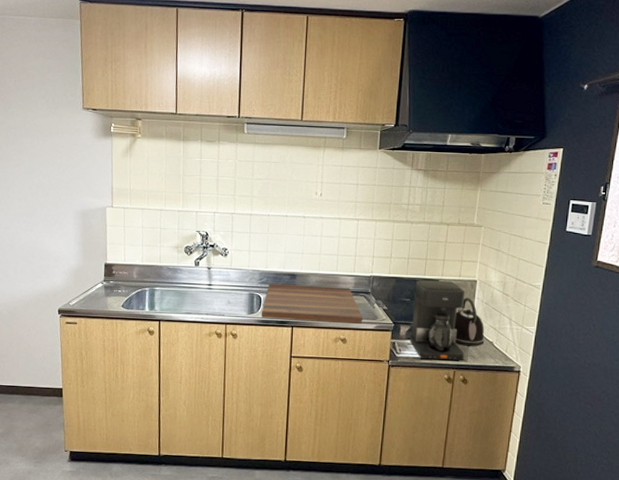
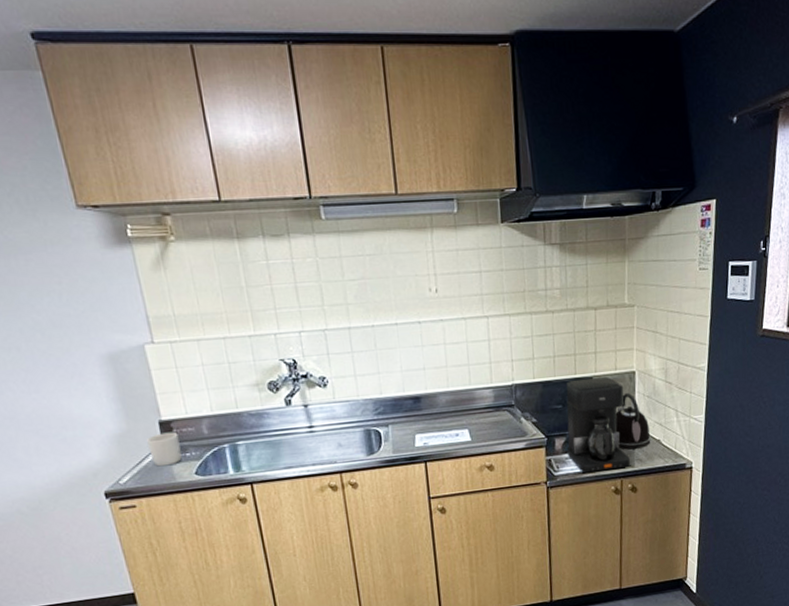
mug: none [94,272,116,297] -> present [147,432,182,467]
cutting board: present [262,283,362,324] -> none [384,403,509,458]

